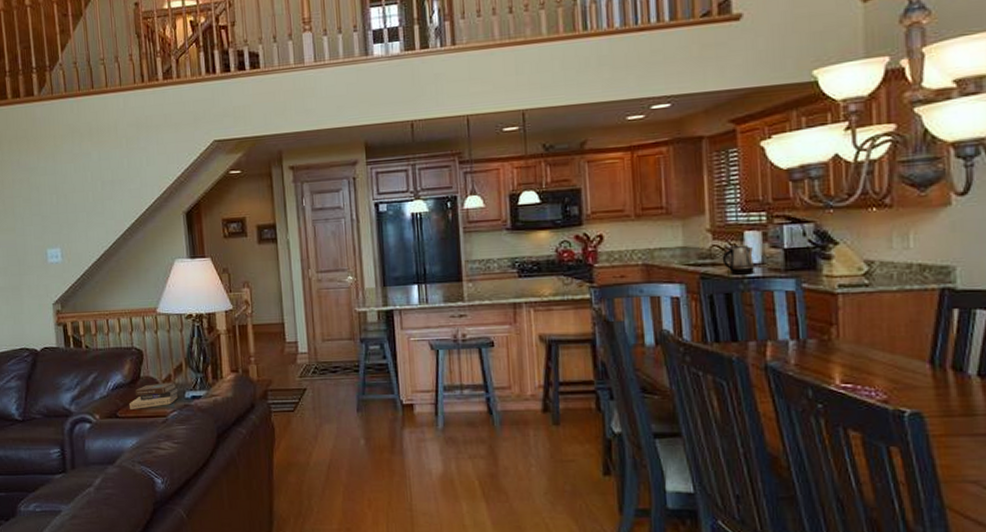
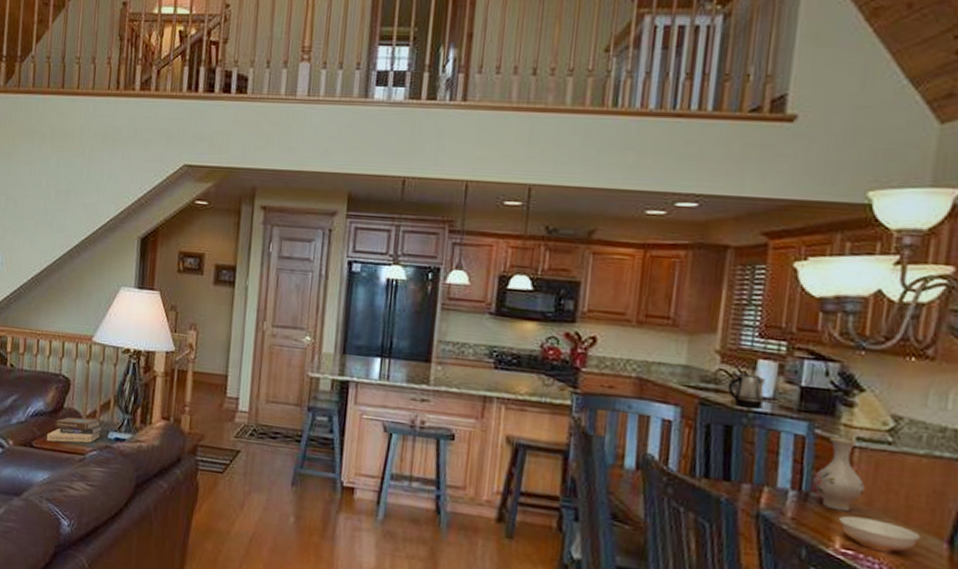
vase: none [808,287,853,351] -> present [813,436,866,512]
bowl: none [835,353,906,381] -> present [839,515,921,554]

